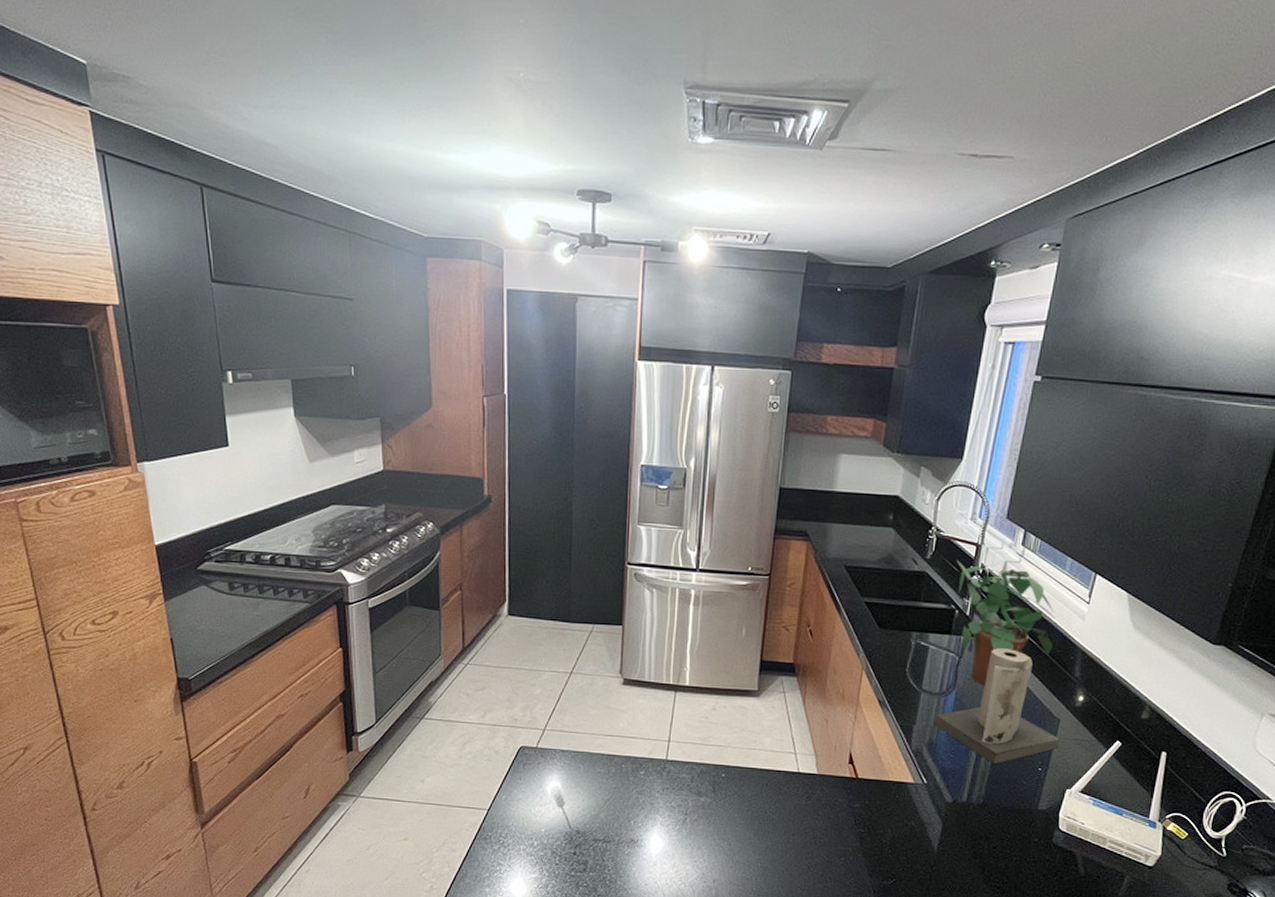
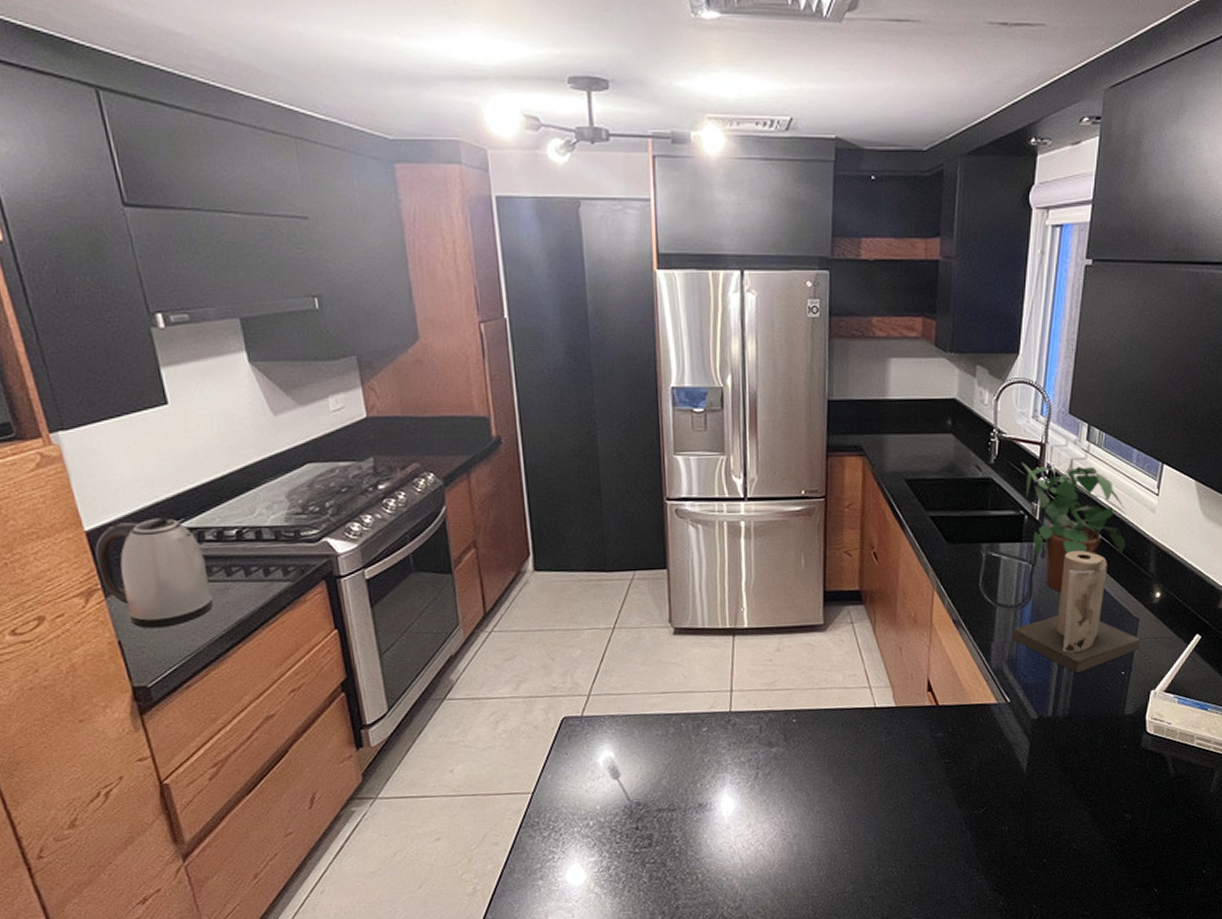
kettle: none [161,539,247,631] -> present [95,517,213,629]

